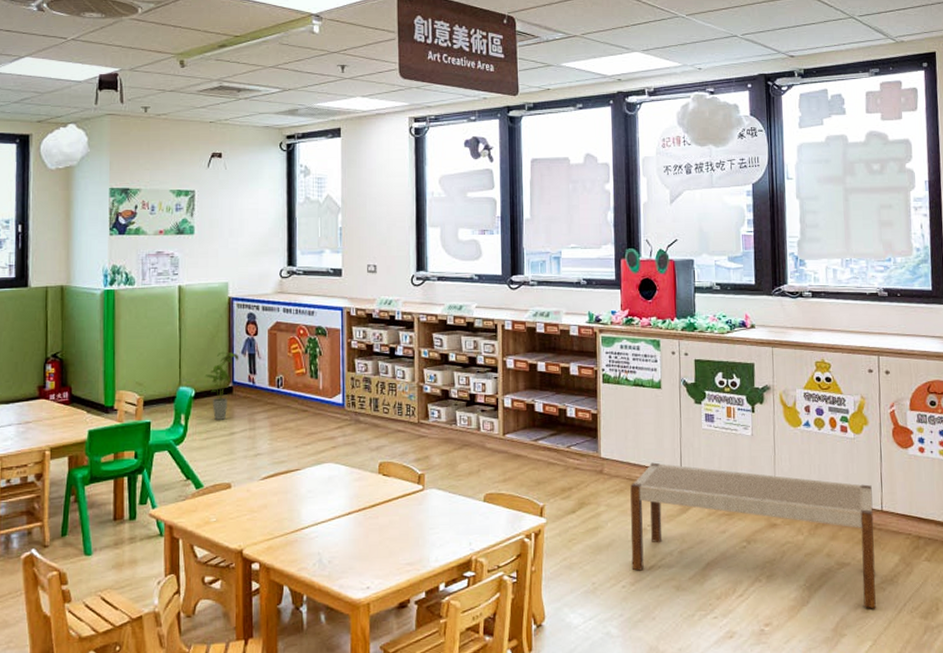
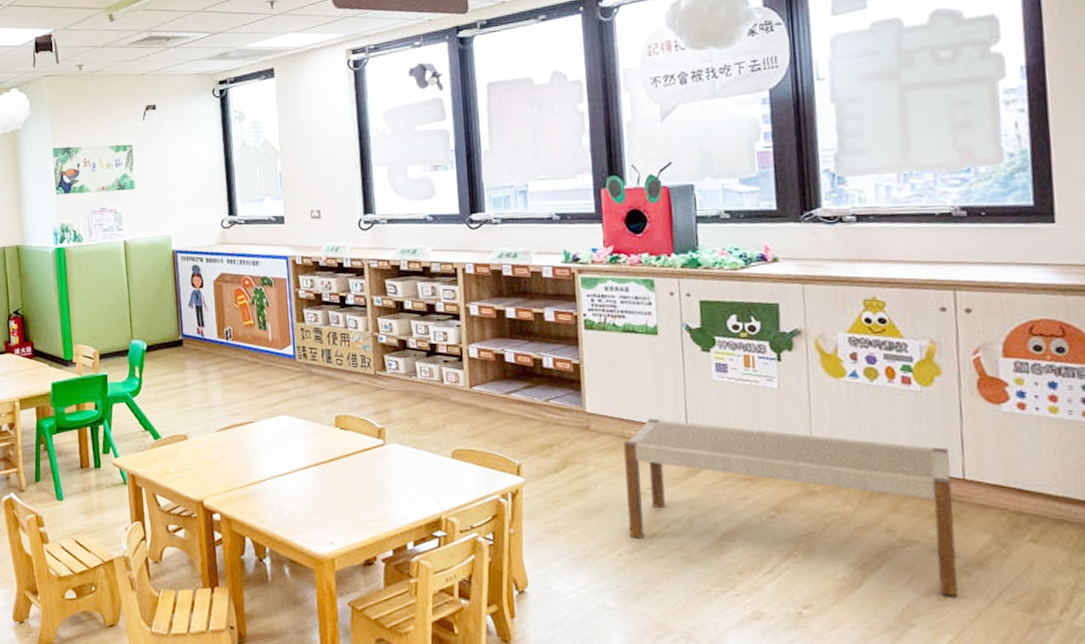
house plant: present [205,351,239,420] -> none [155,304,187,373]

